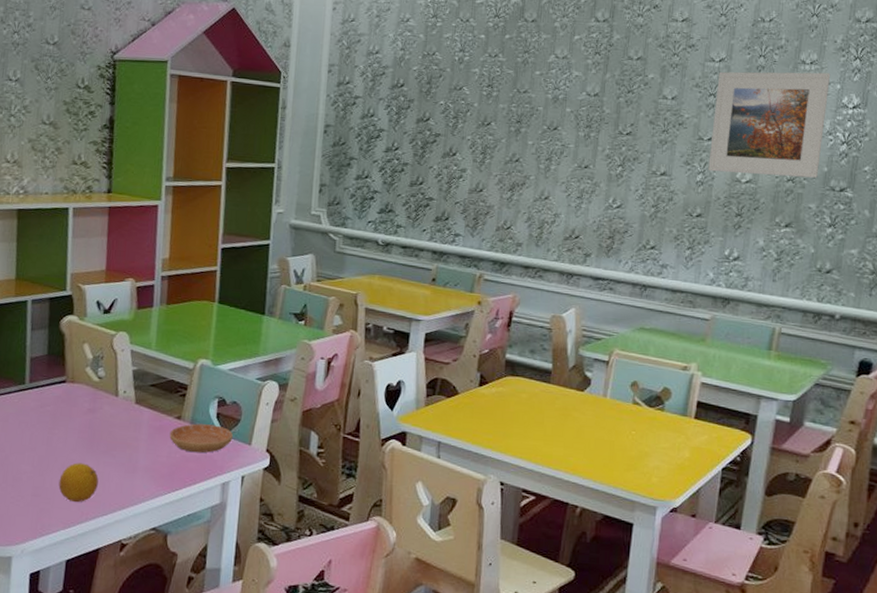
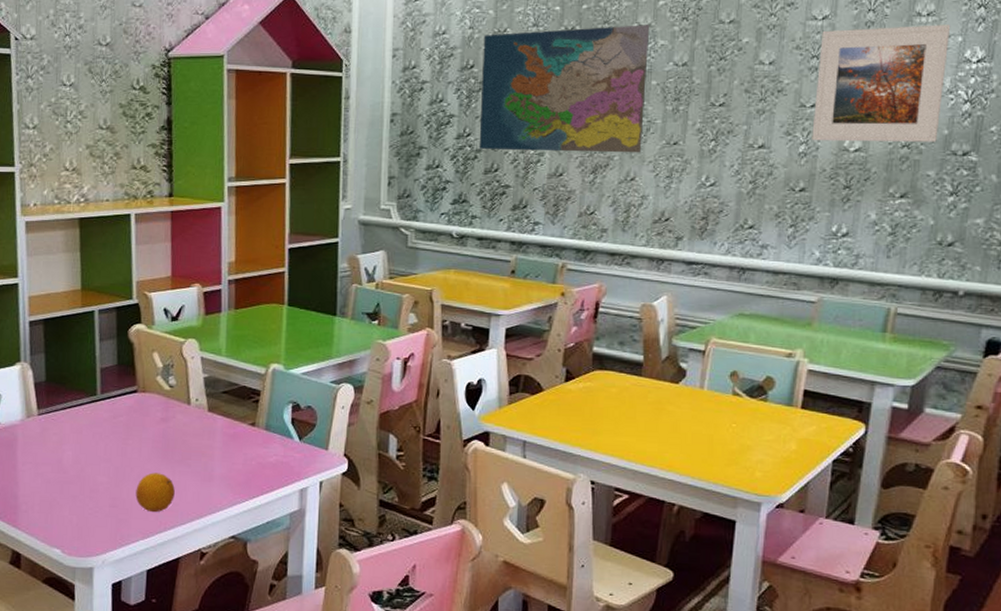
saucer: present [169,423,233,453] -> none [244,430,309,460]
map: none [406,56,566,174] -> present [479,25,650,153]

